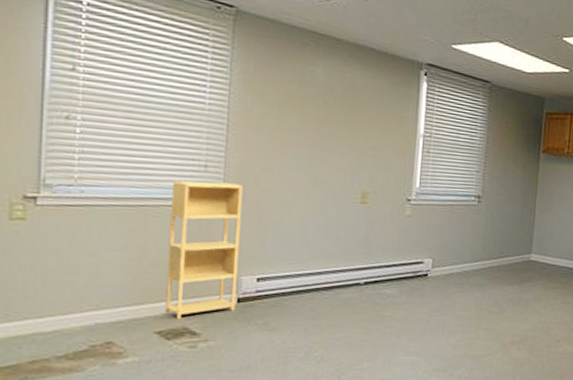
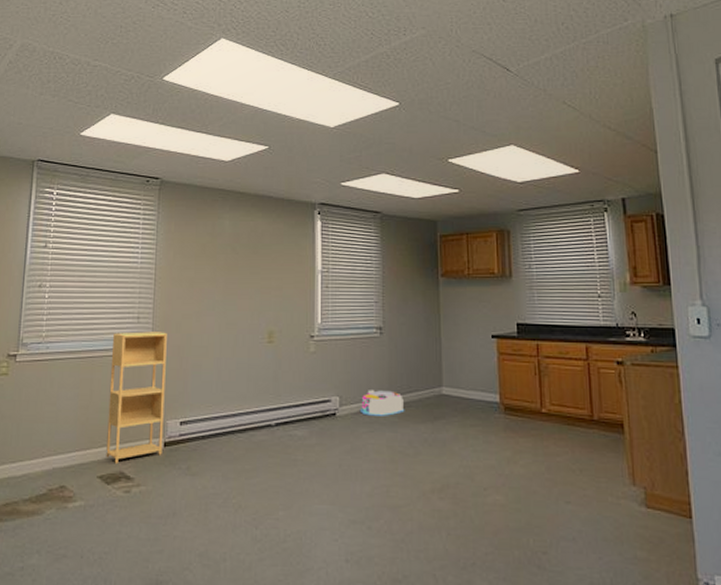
storage bin: none [451,254,495,278] -> present [359,390,405,416]

